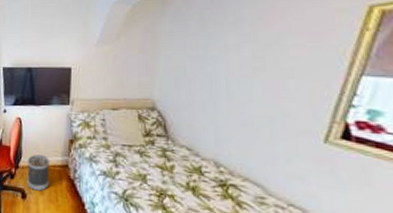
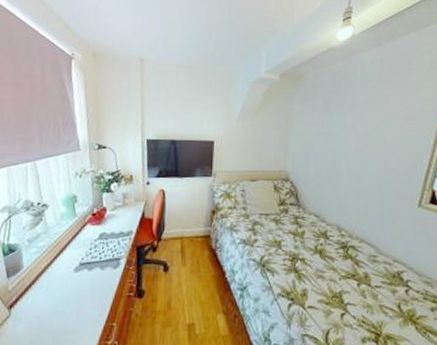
wastebasket: present [27,154,50,191] -> none [169,226,192,263]

